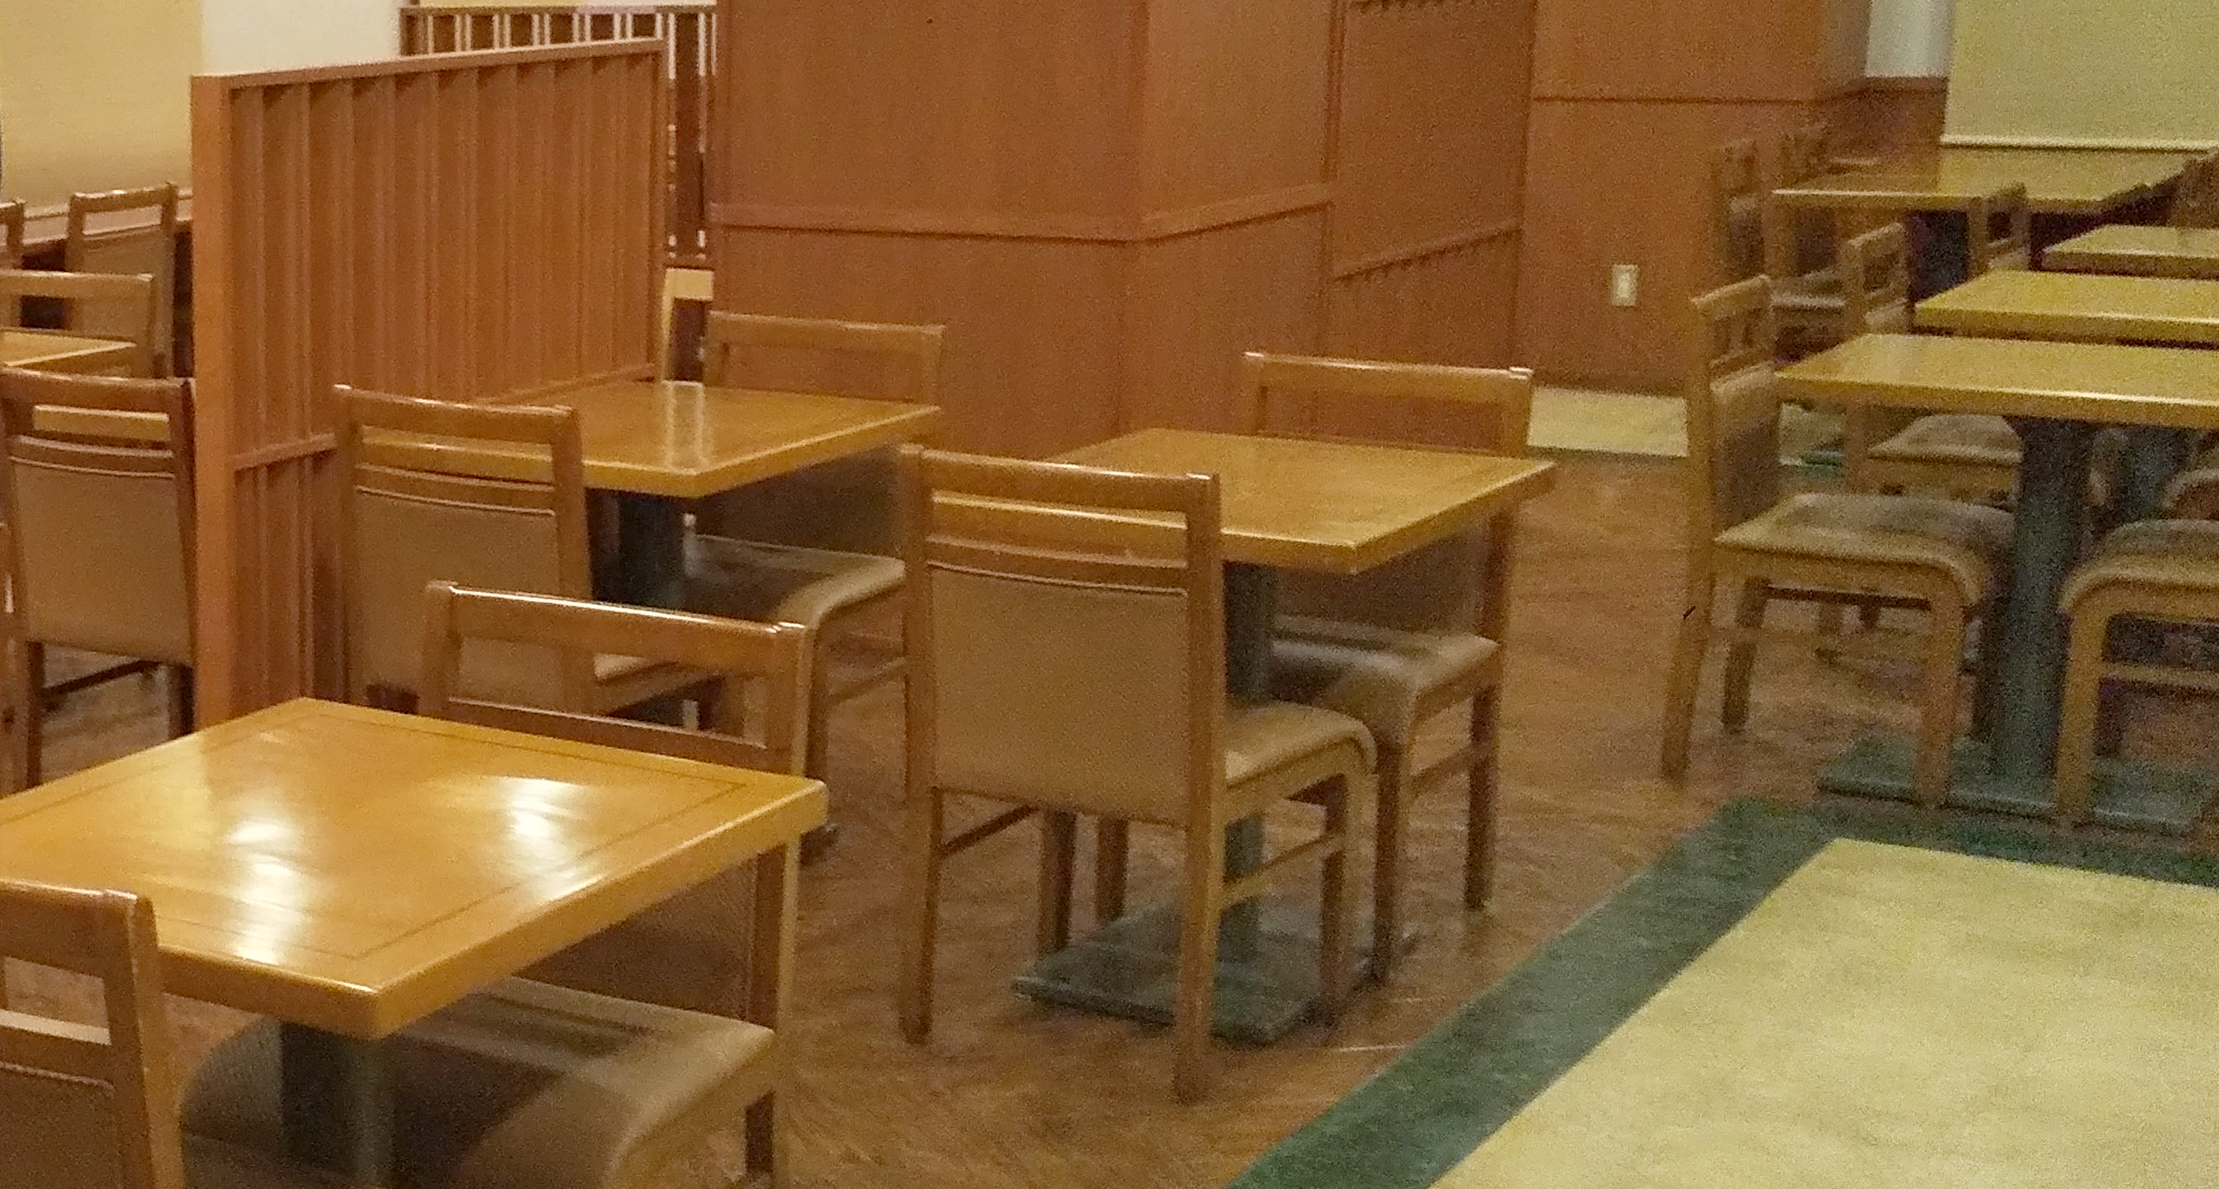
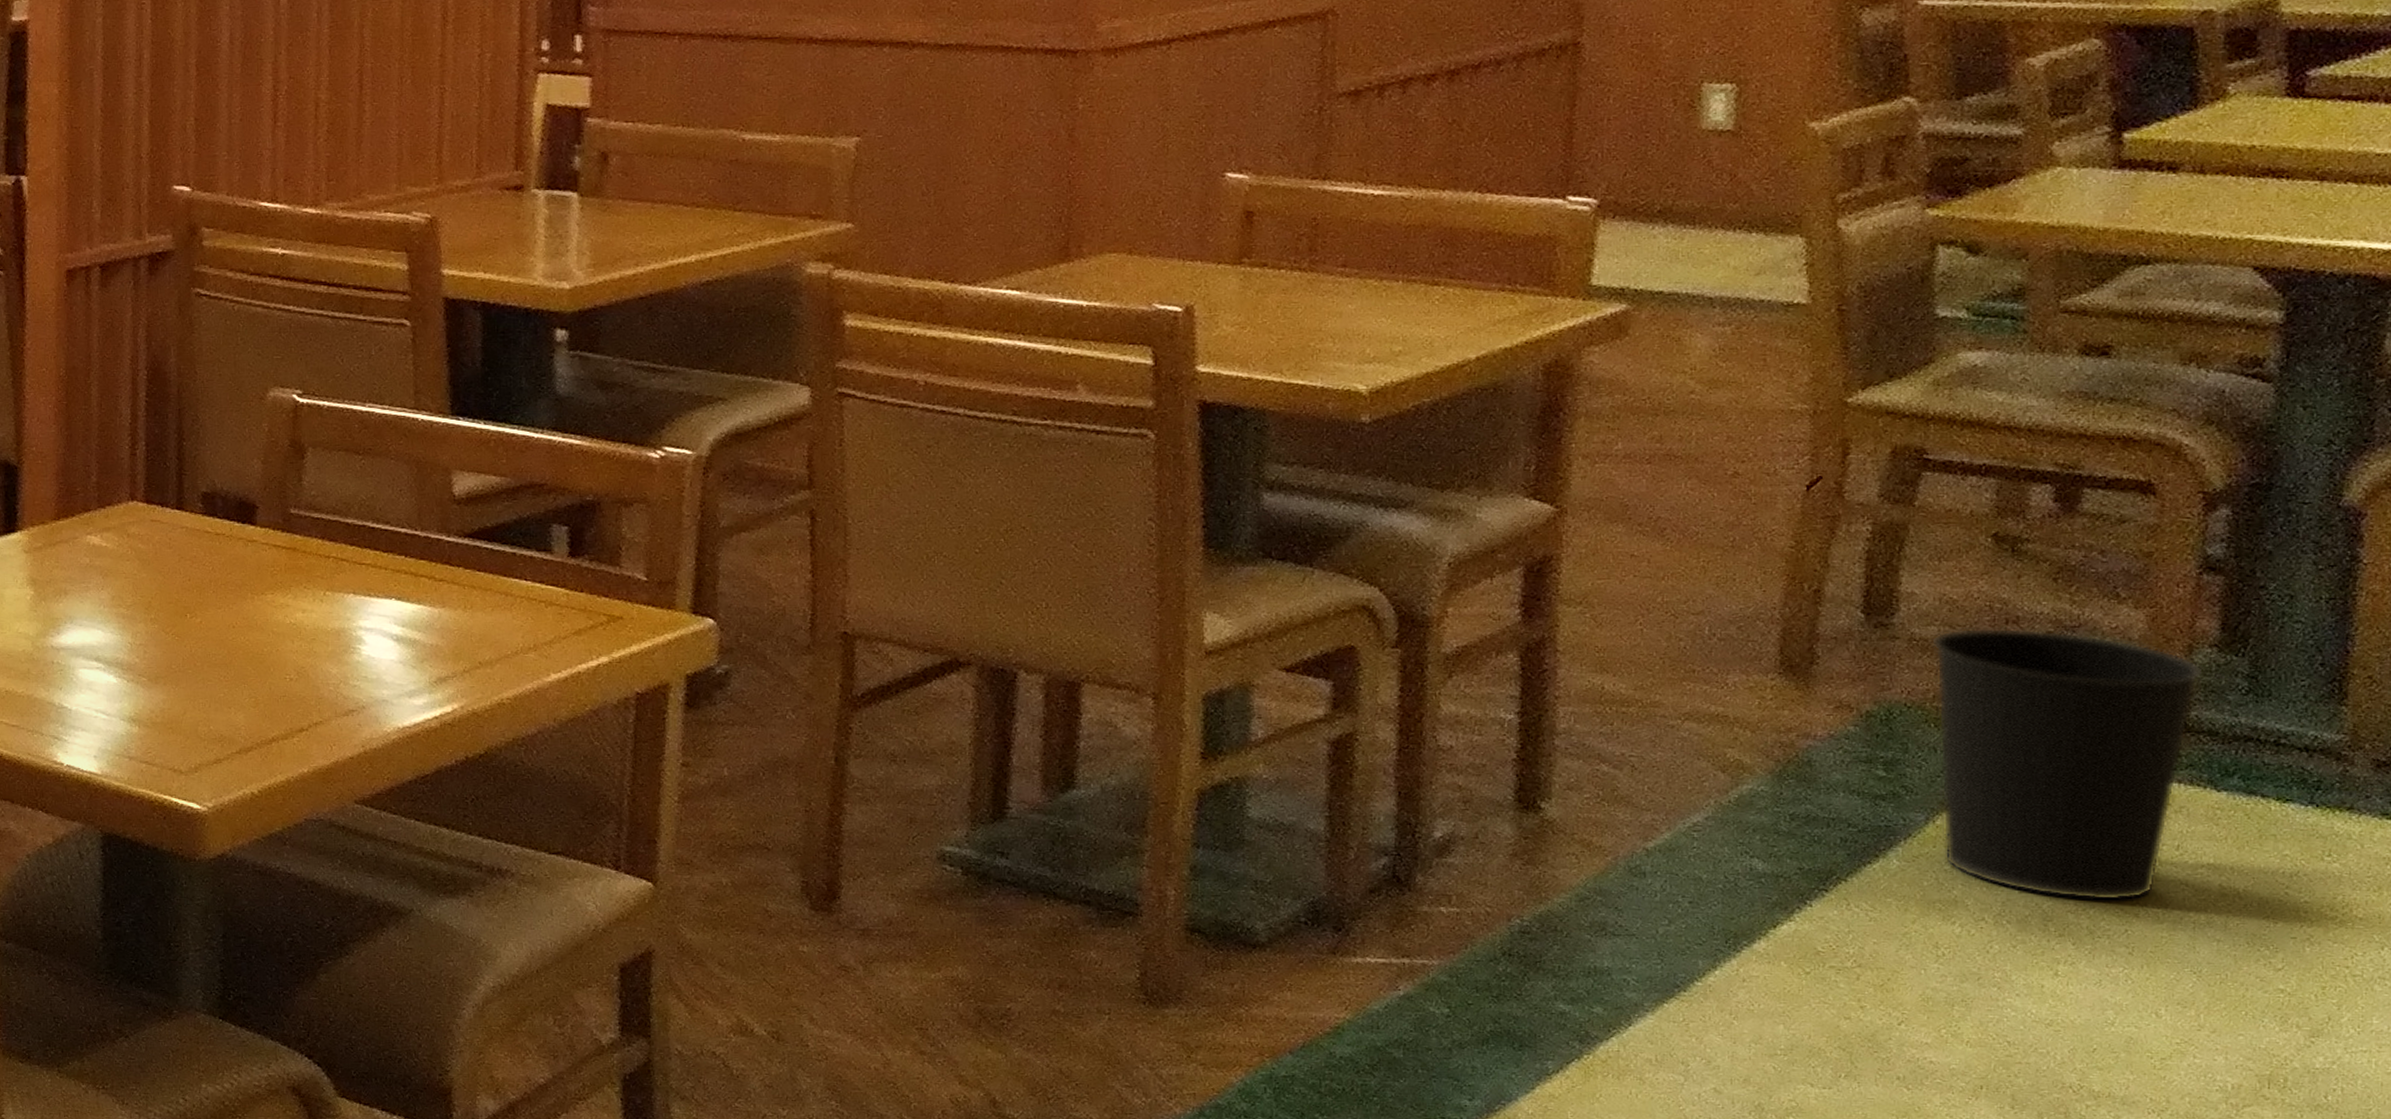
wastebasket: none [1770,728,1961,953] -> present [1930,628,2205,901]

